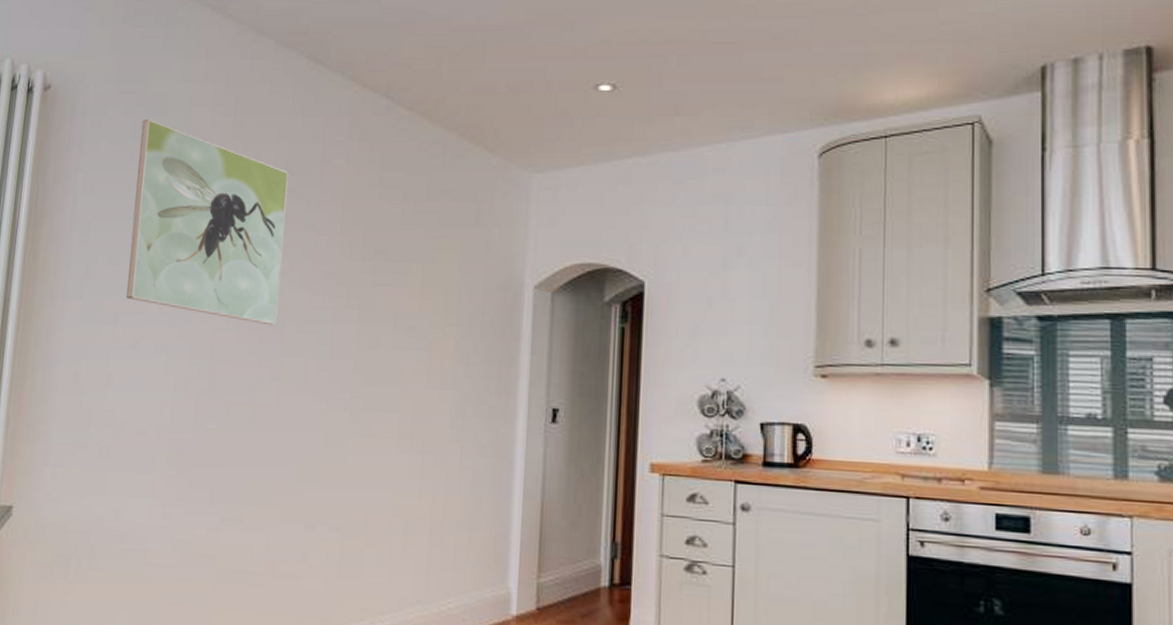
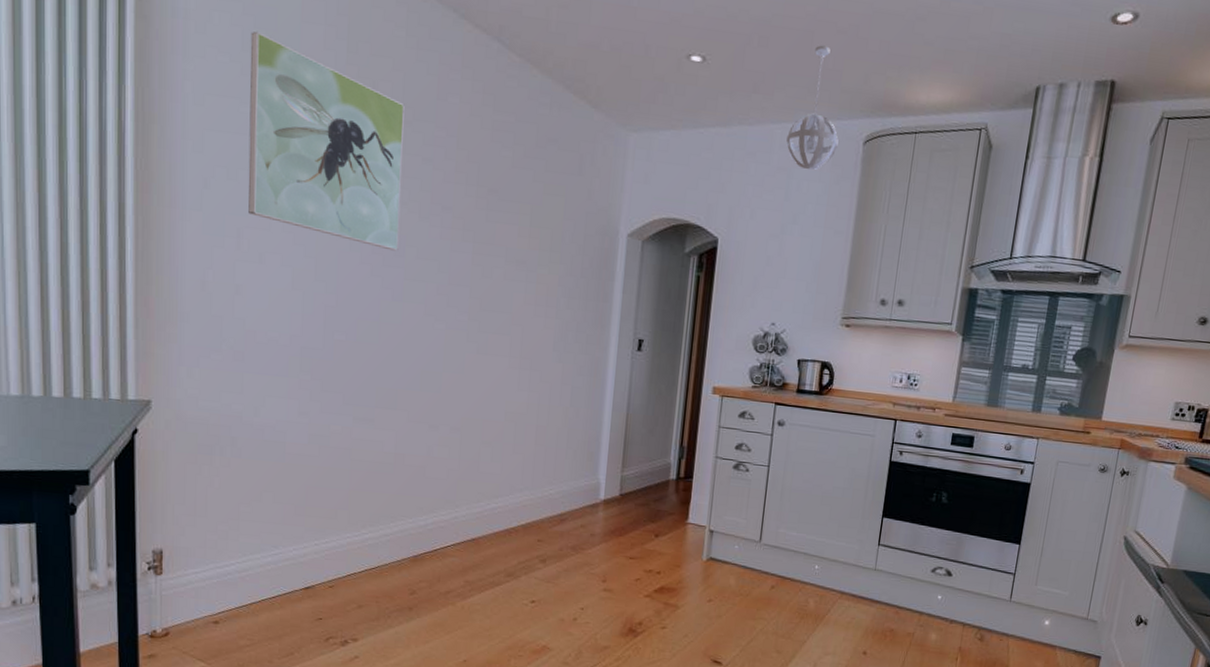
pendant light: none [720,55,786,193] -> present [786,45,839,171]

